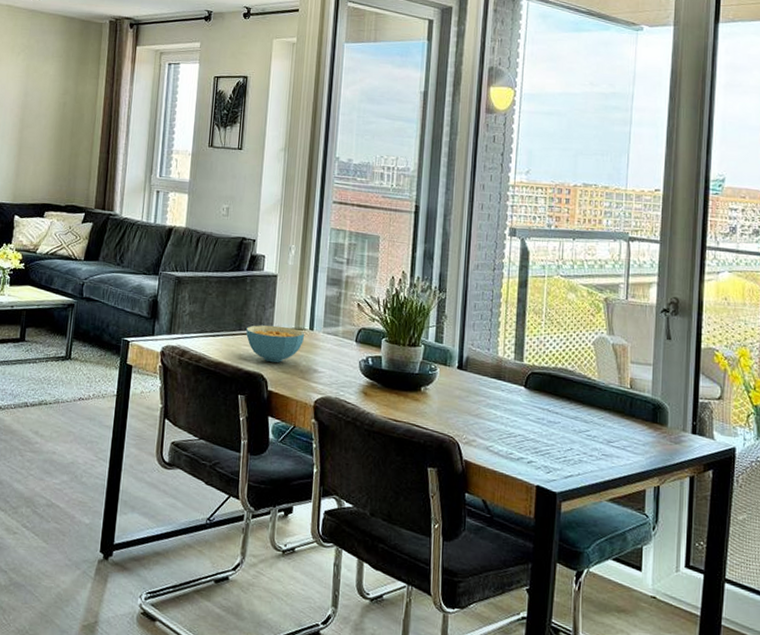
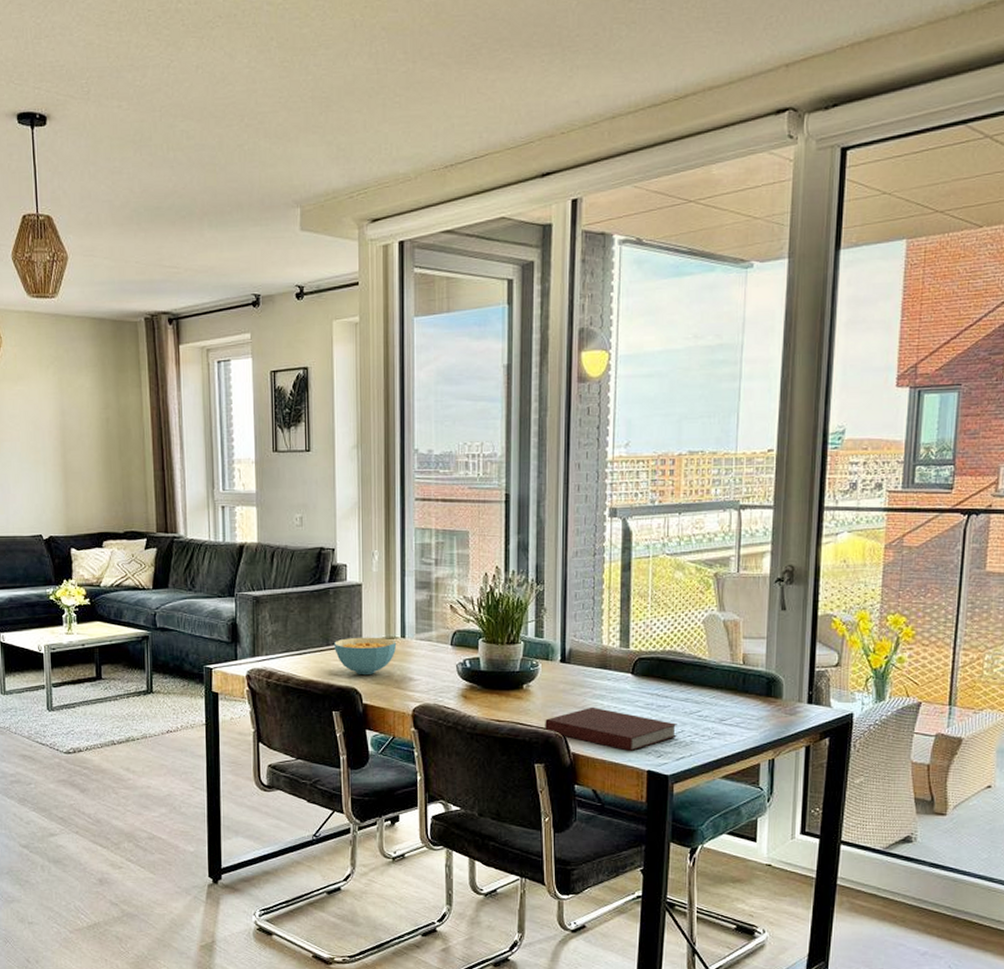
notebook: none [439,415,567,464] -> present [545,707,677,751]

